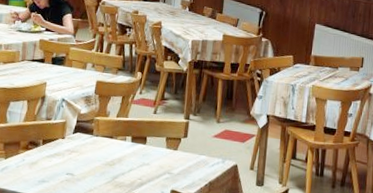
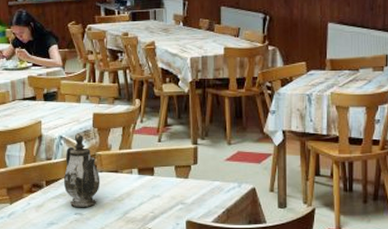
teapot: none [59,97,95,169] -> present [63,133,100,208]

